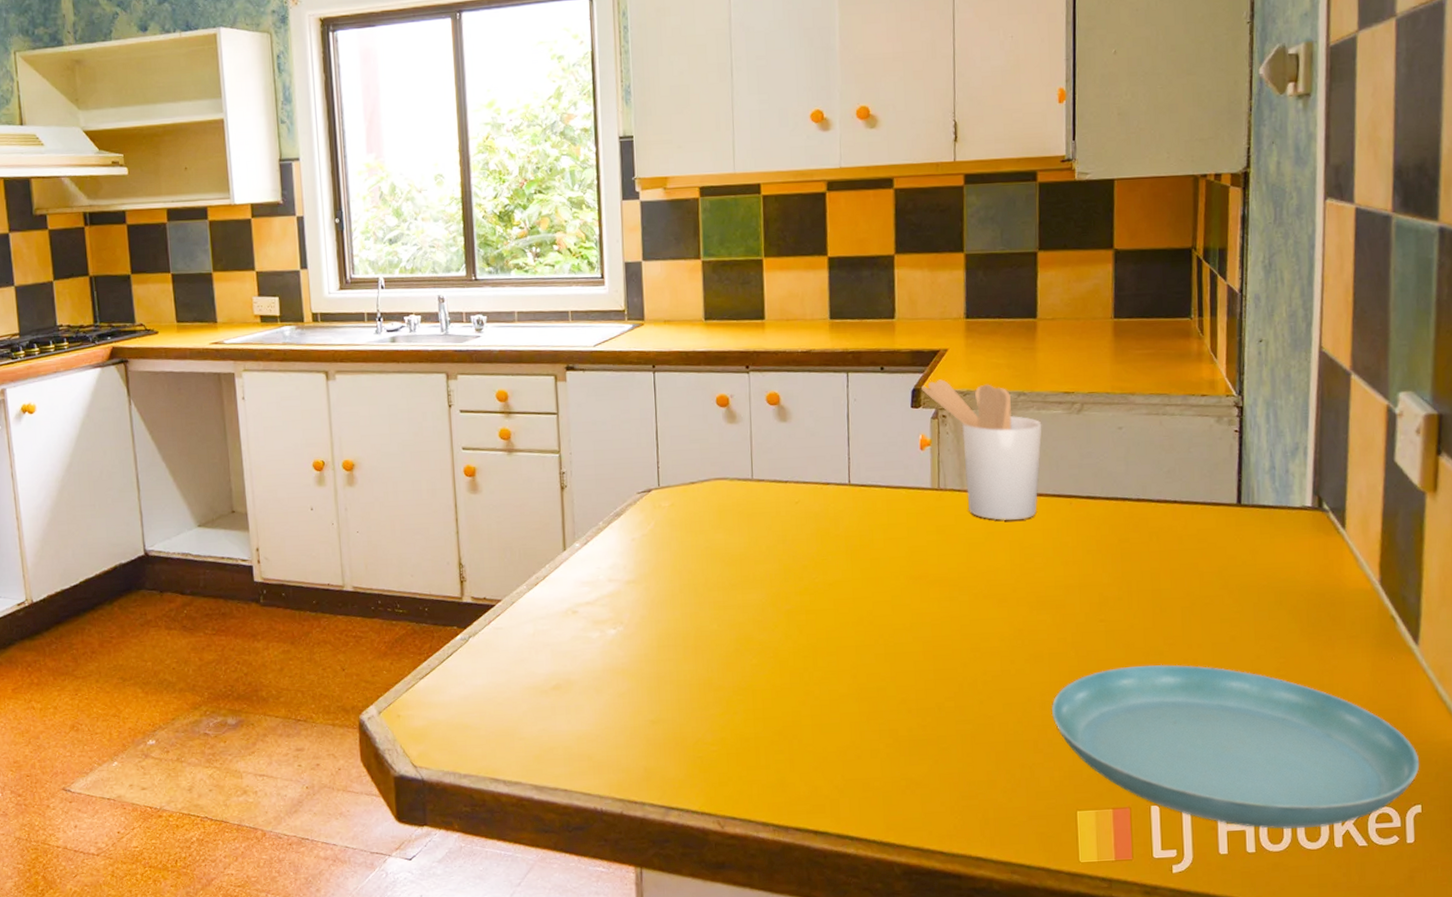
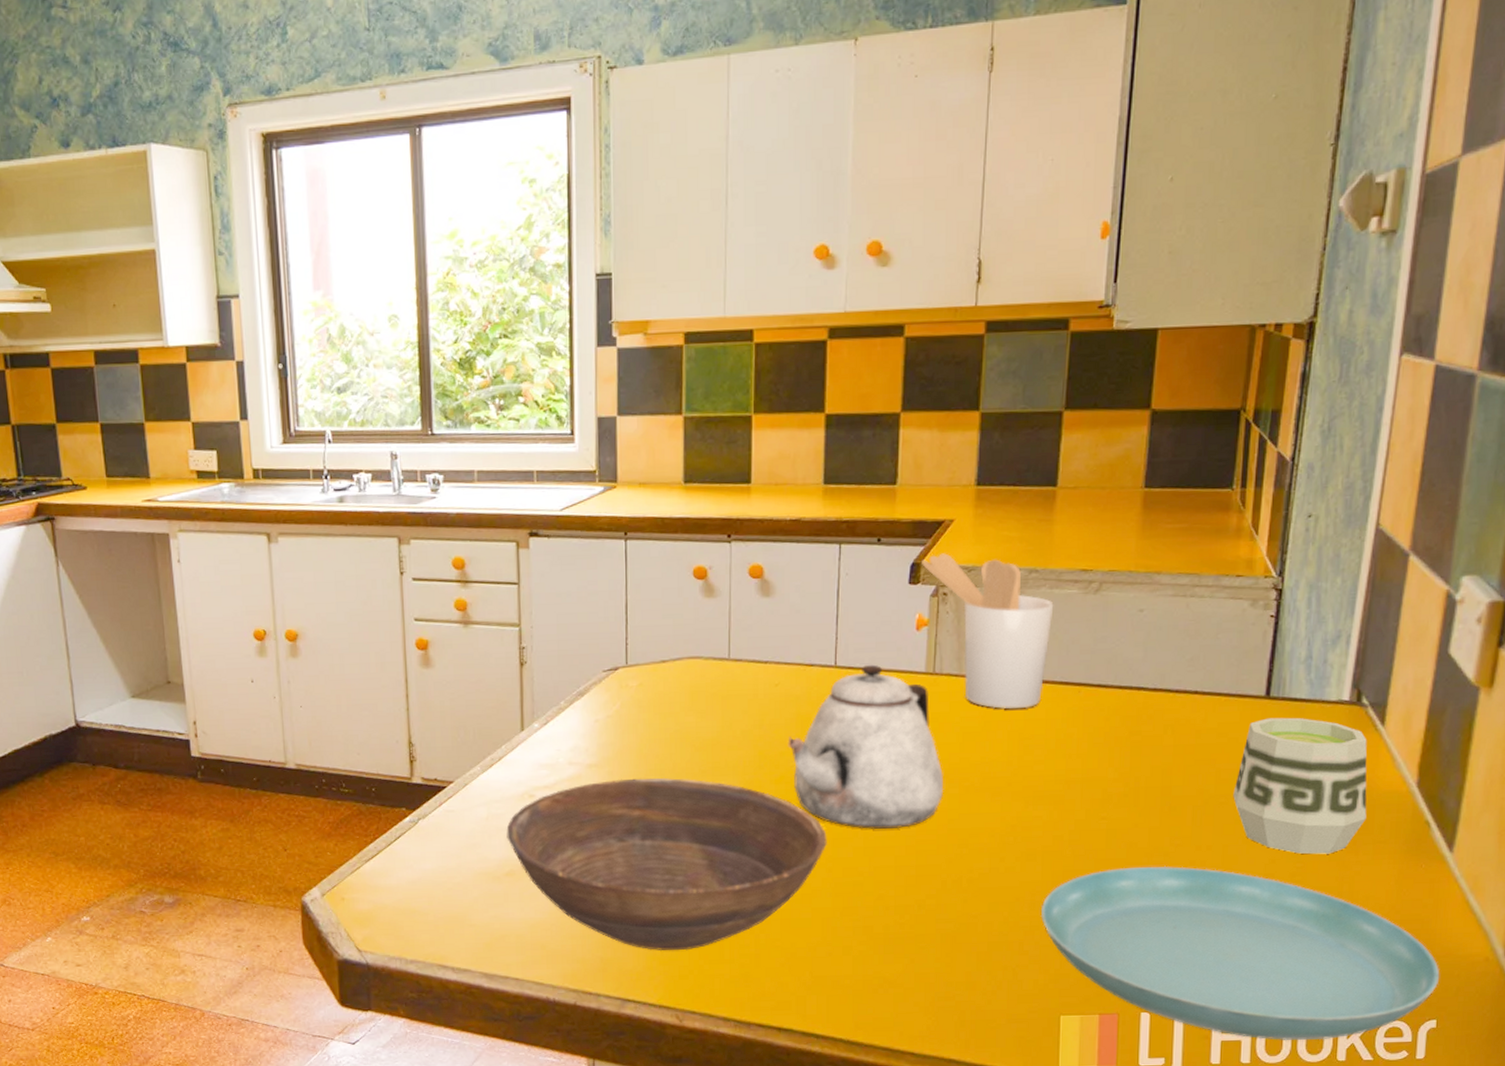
bowl: none [552,592,851,759] -> present [506,778,827,951]
teapot: none [809,482,955,637] -> present [788,664,944,830]
cup: none [1217,523,1338,650] -> present [1233,717,1367,855]

